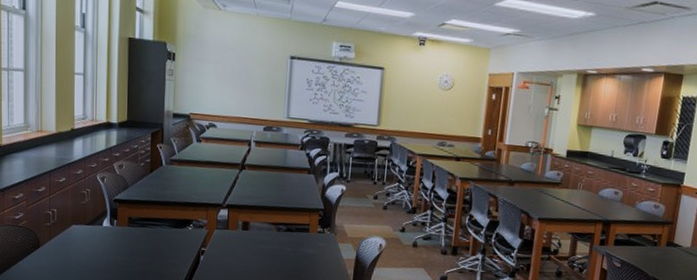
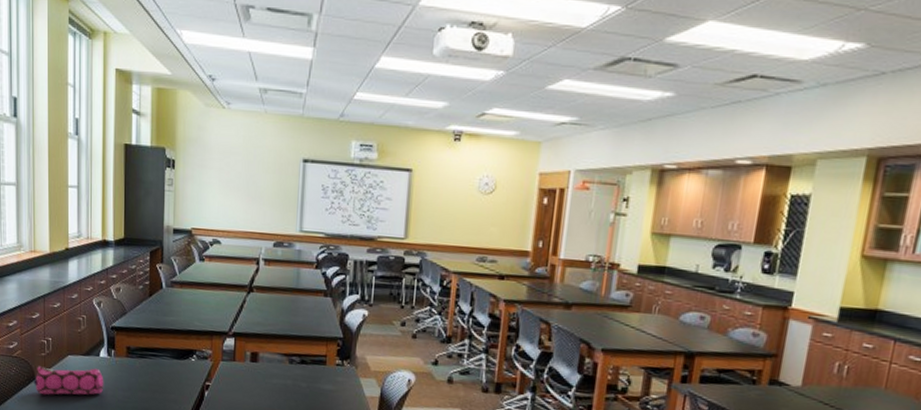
pencil case: none [38,235,107,261] -> present [33,366,104,395]

